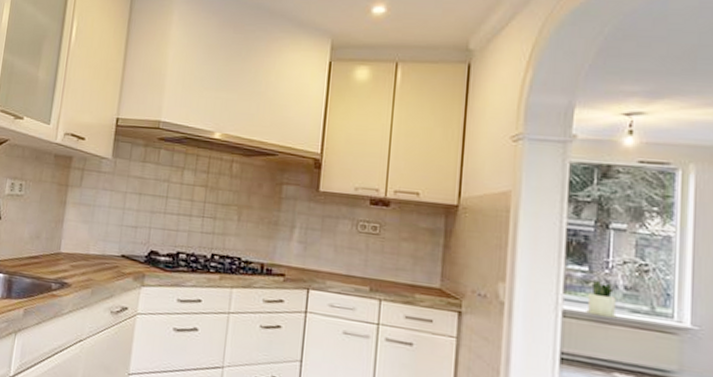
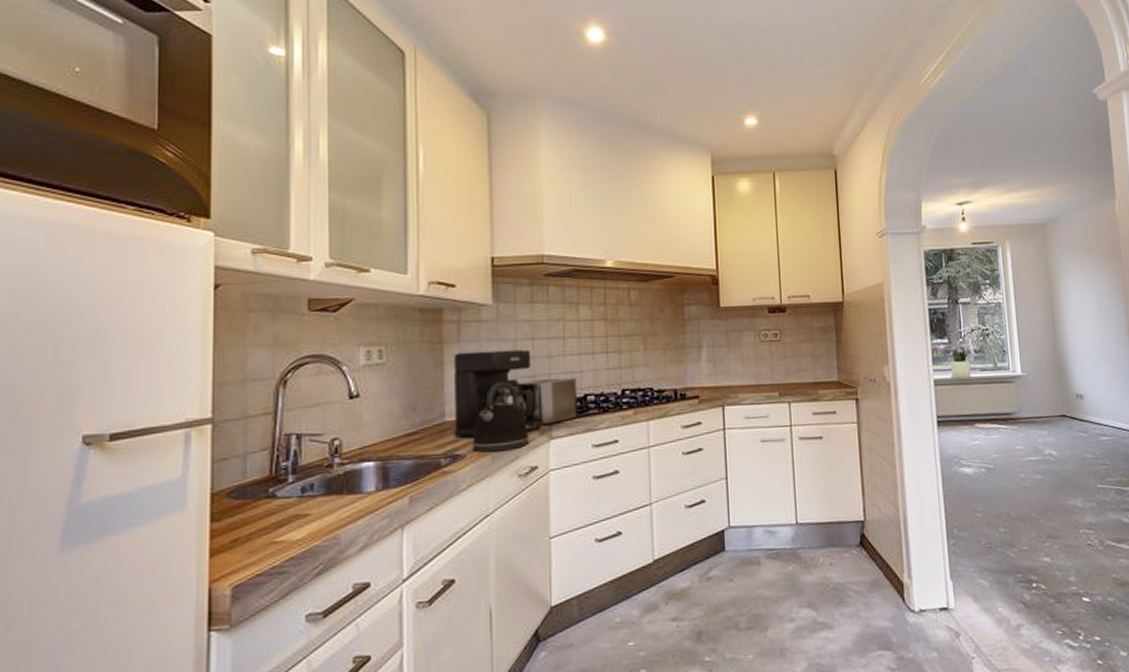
coffee maker: none [65,196,137,276] -> present [454,349,542,438]
kettle: none [78,227,126,289] -> present [472,382,530,453]
toaster: none [120,229,173,275] -> present [516,377,579,427]

